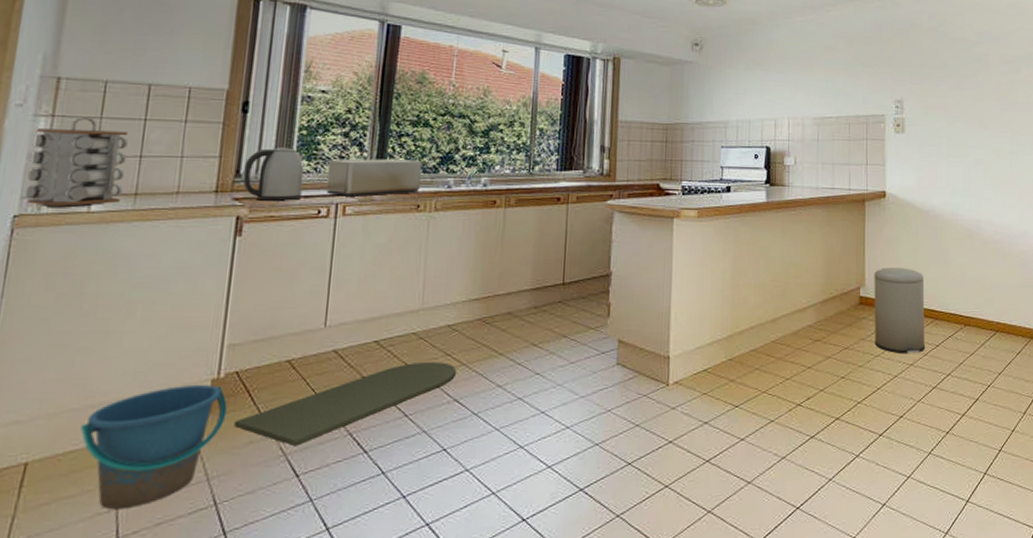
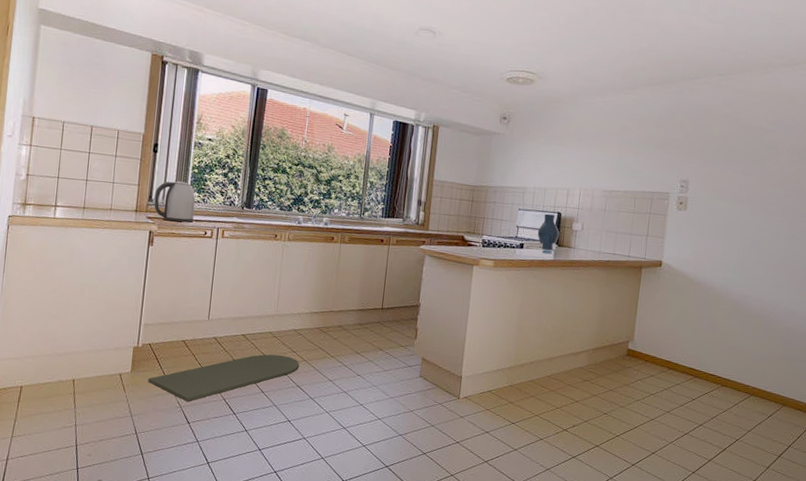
spice rack: present [24,116,129,207] -> none [15,147,79,214]
bucket: present [81,384,228,510] -> none [53,348,144,427]
toaster: present [325,158,423,197] -> none [210,193,280,226]
vase: none [745,149,771,196] -> present [537,213,560,254]
pedal bin: present [874,268,925,354] -> none [637,327,689,404]

